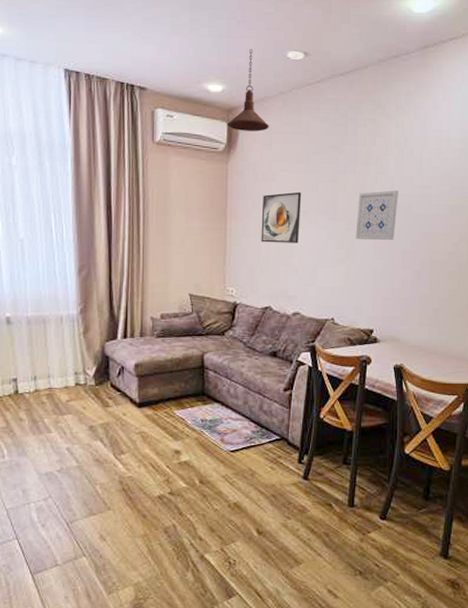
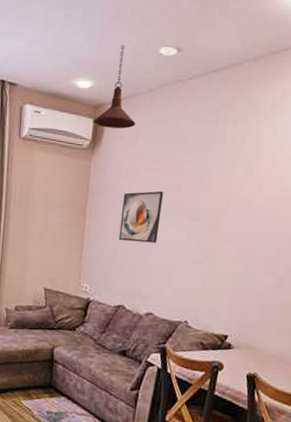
wall art: present [355,190,398,241] -> none [216,192,266,245]

